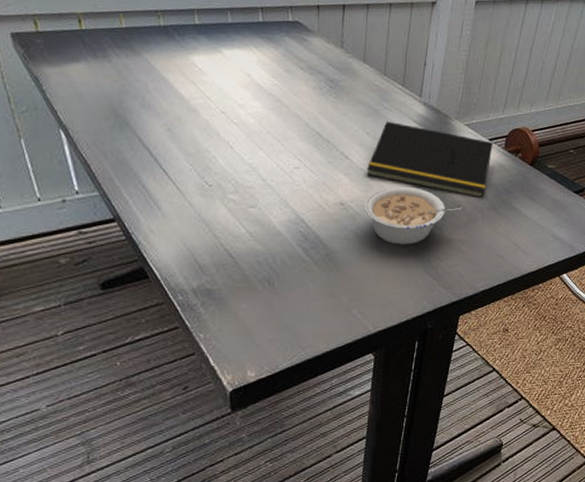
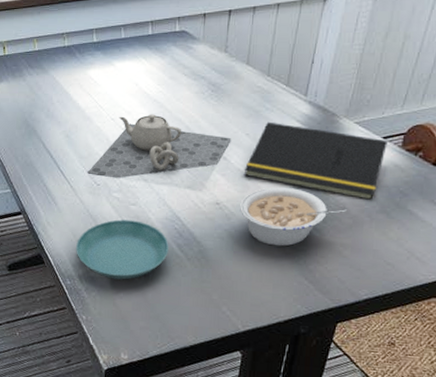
saucer: none [187,224,294,290] -> present [76,219,169,280]
teapot: none [196,108,353,178] -> present [87,114,232,178]

